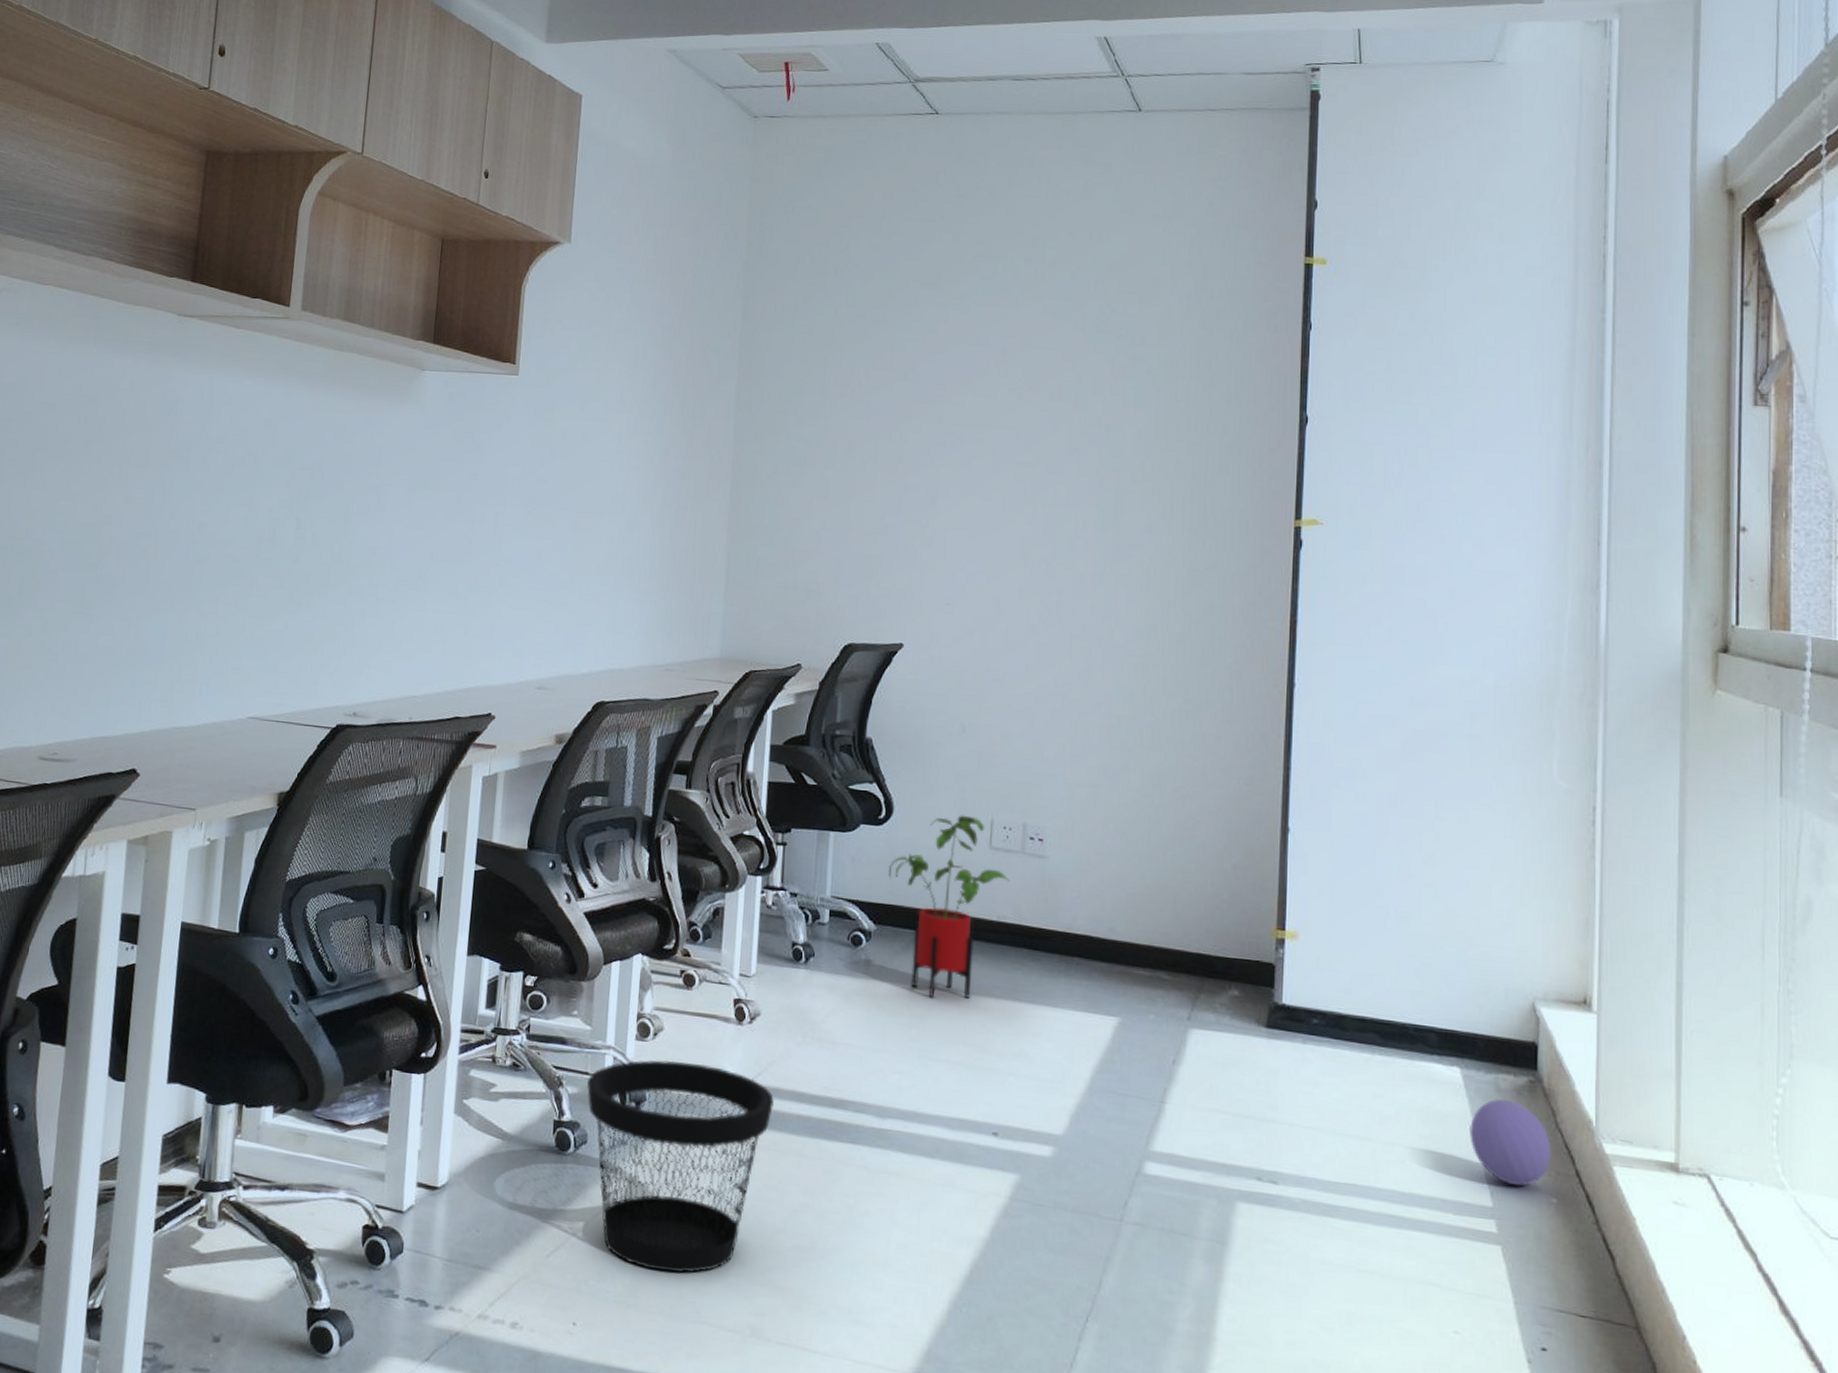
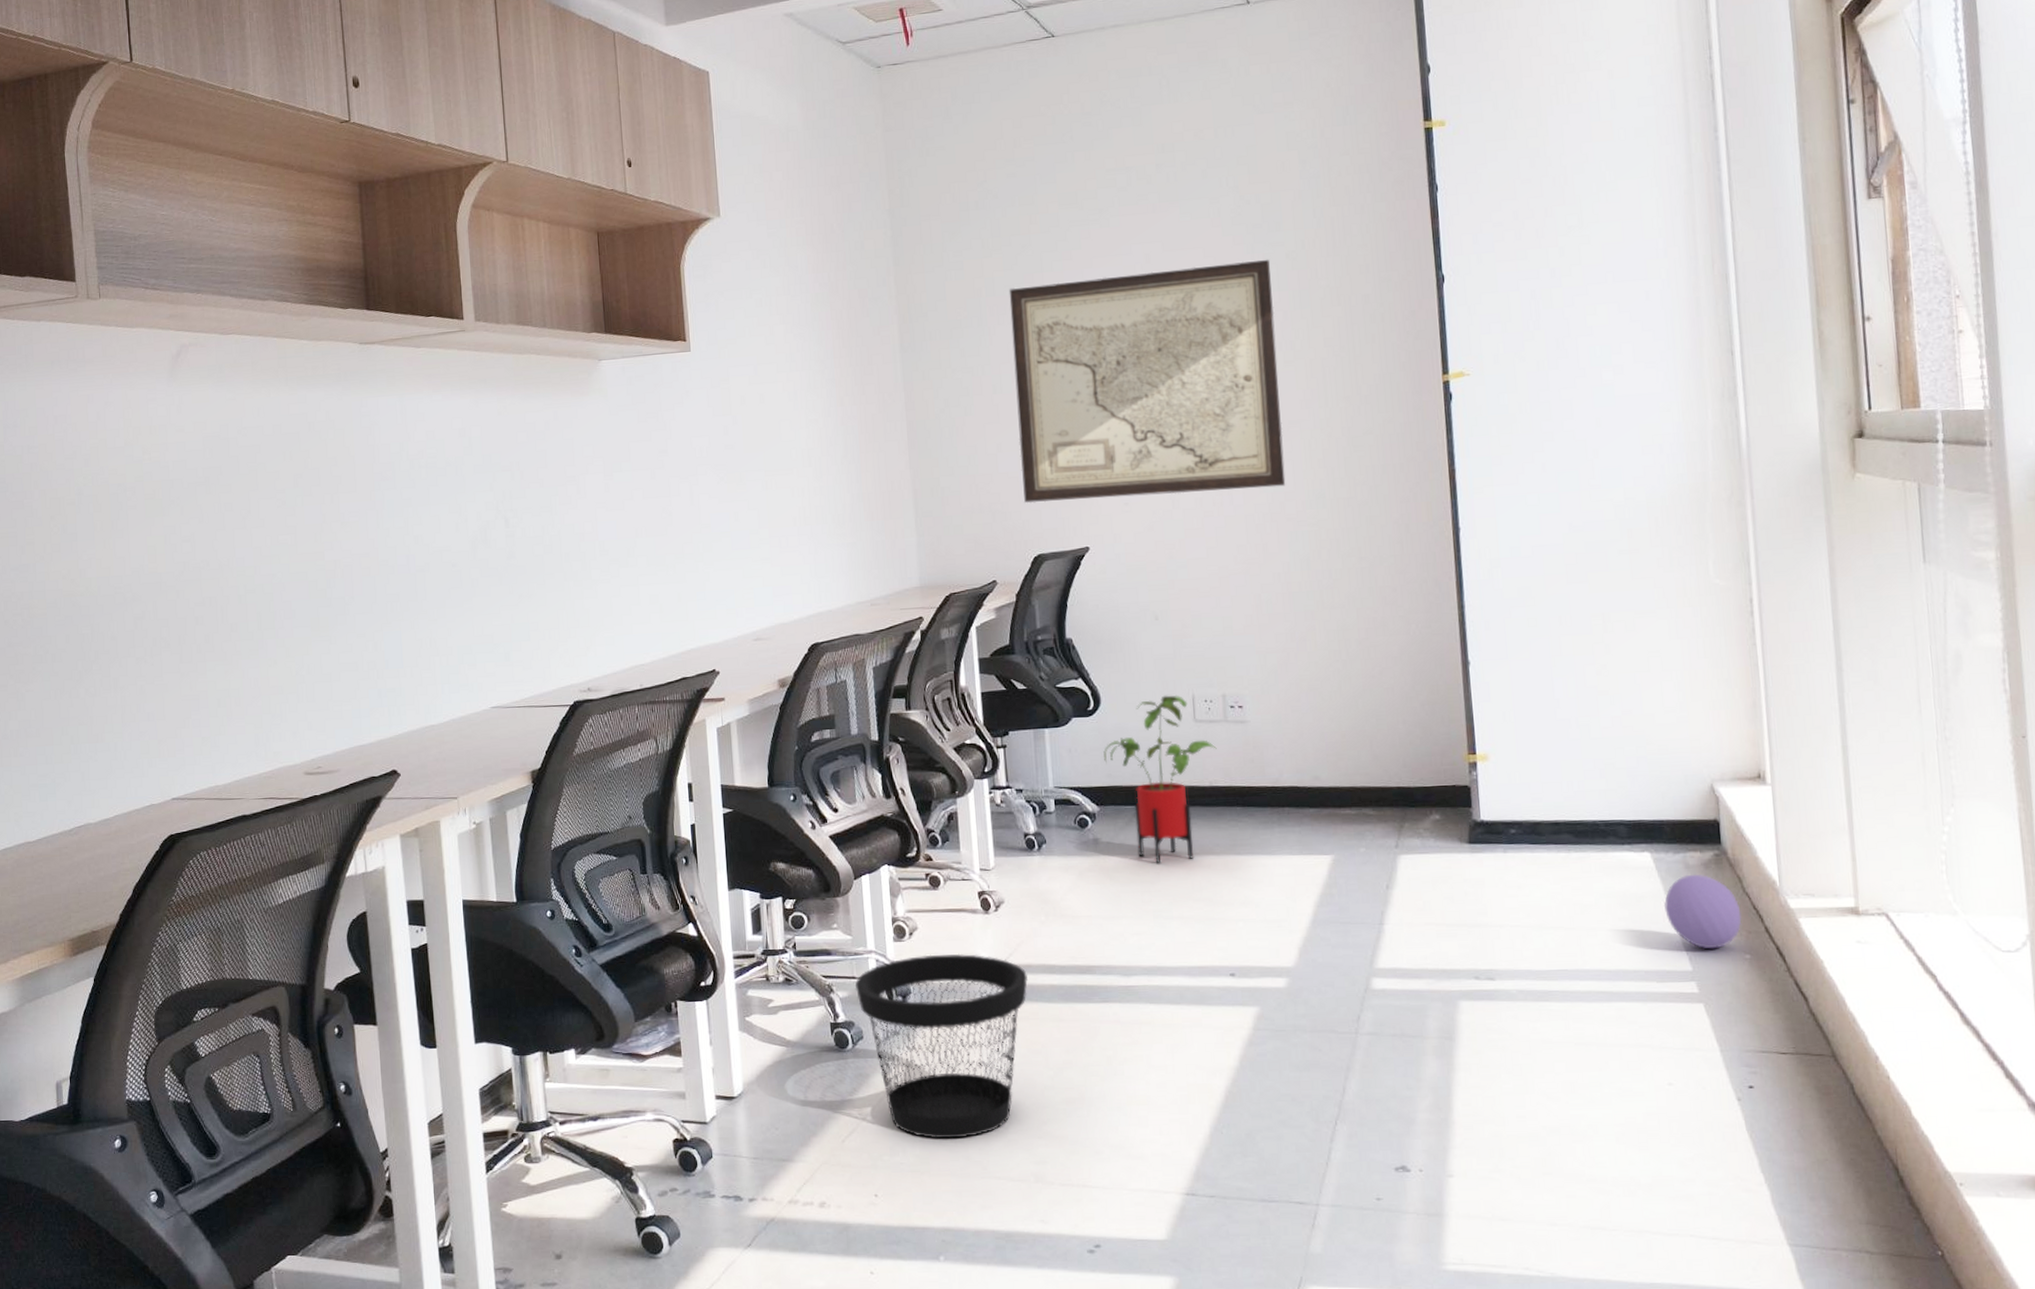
wall art: none [842,361,1129,611] -> present [1009,259,1286,504]

